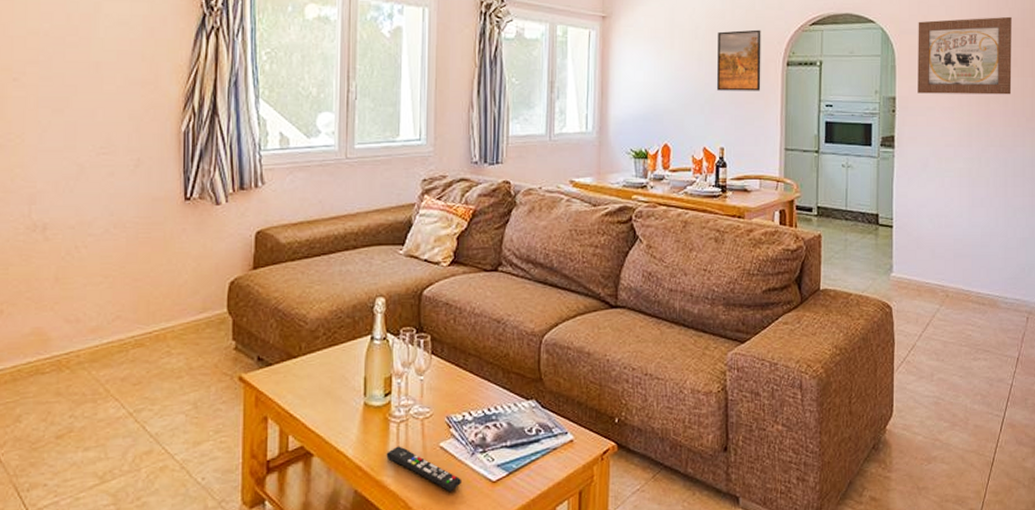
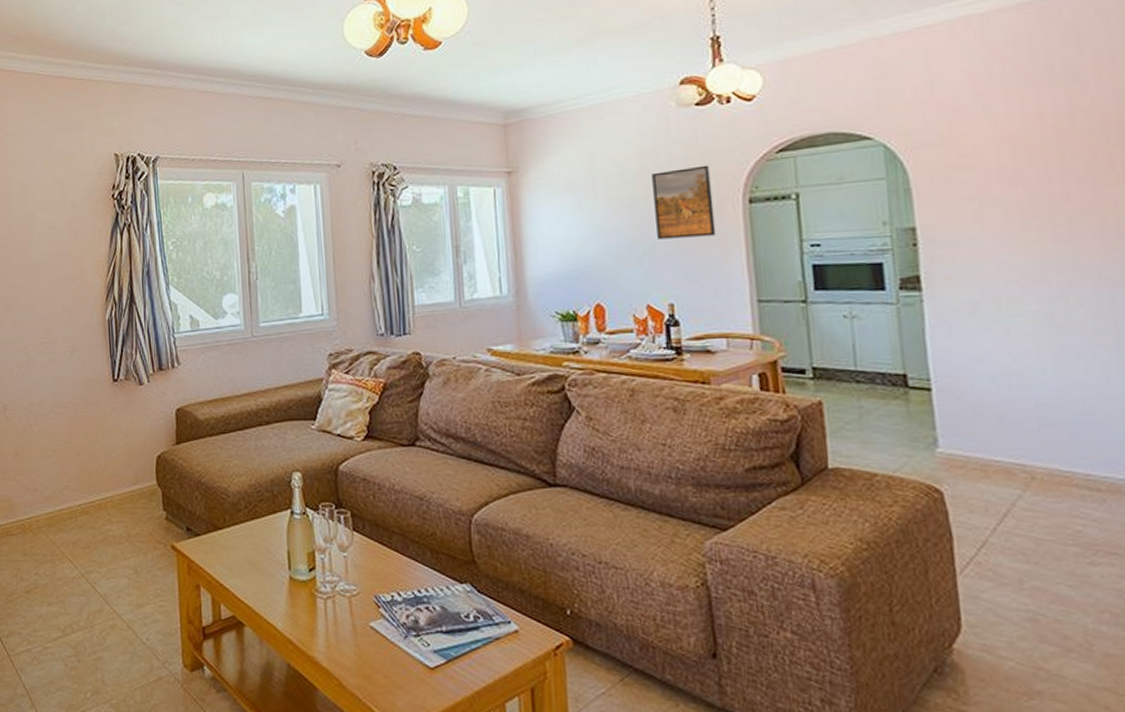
remote control: present [386,446,461,493] -> none [316,622,396,675]
wall art: present [917,16,1012,95] -> none [939,106,1111,220]

